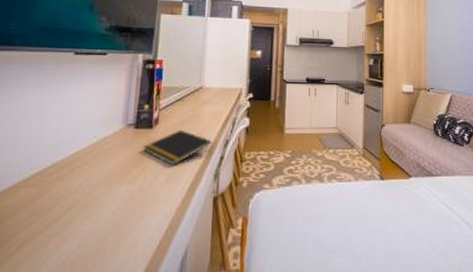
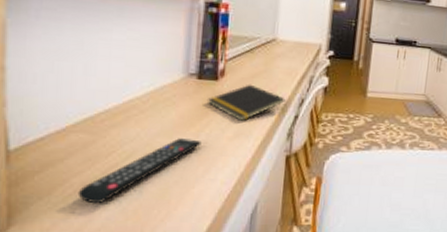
remote control: none [21,186,137,260] -> present [78,138,202,204]

